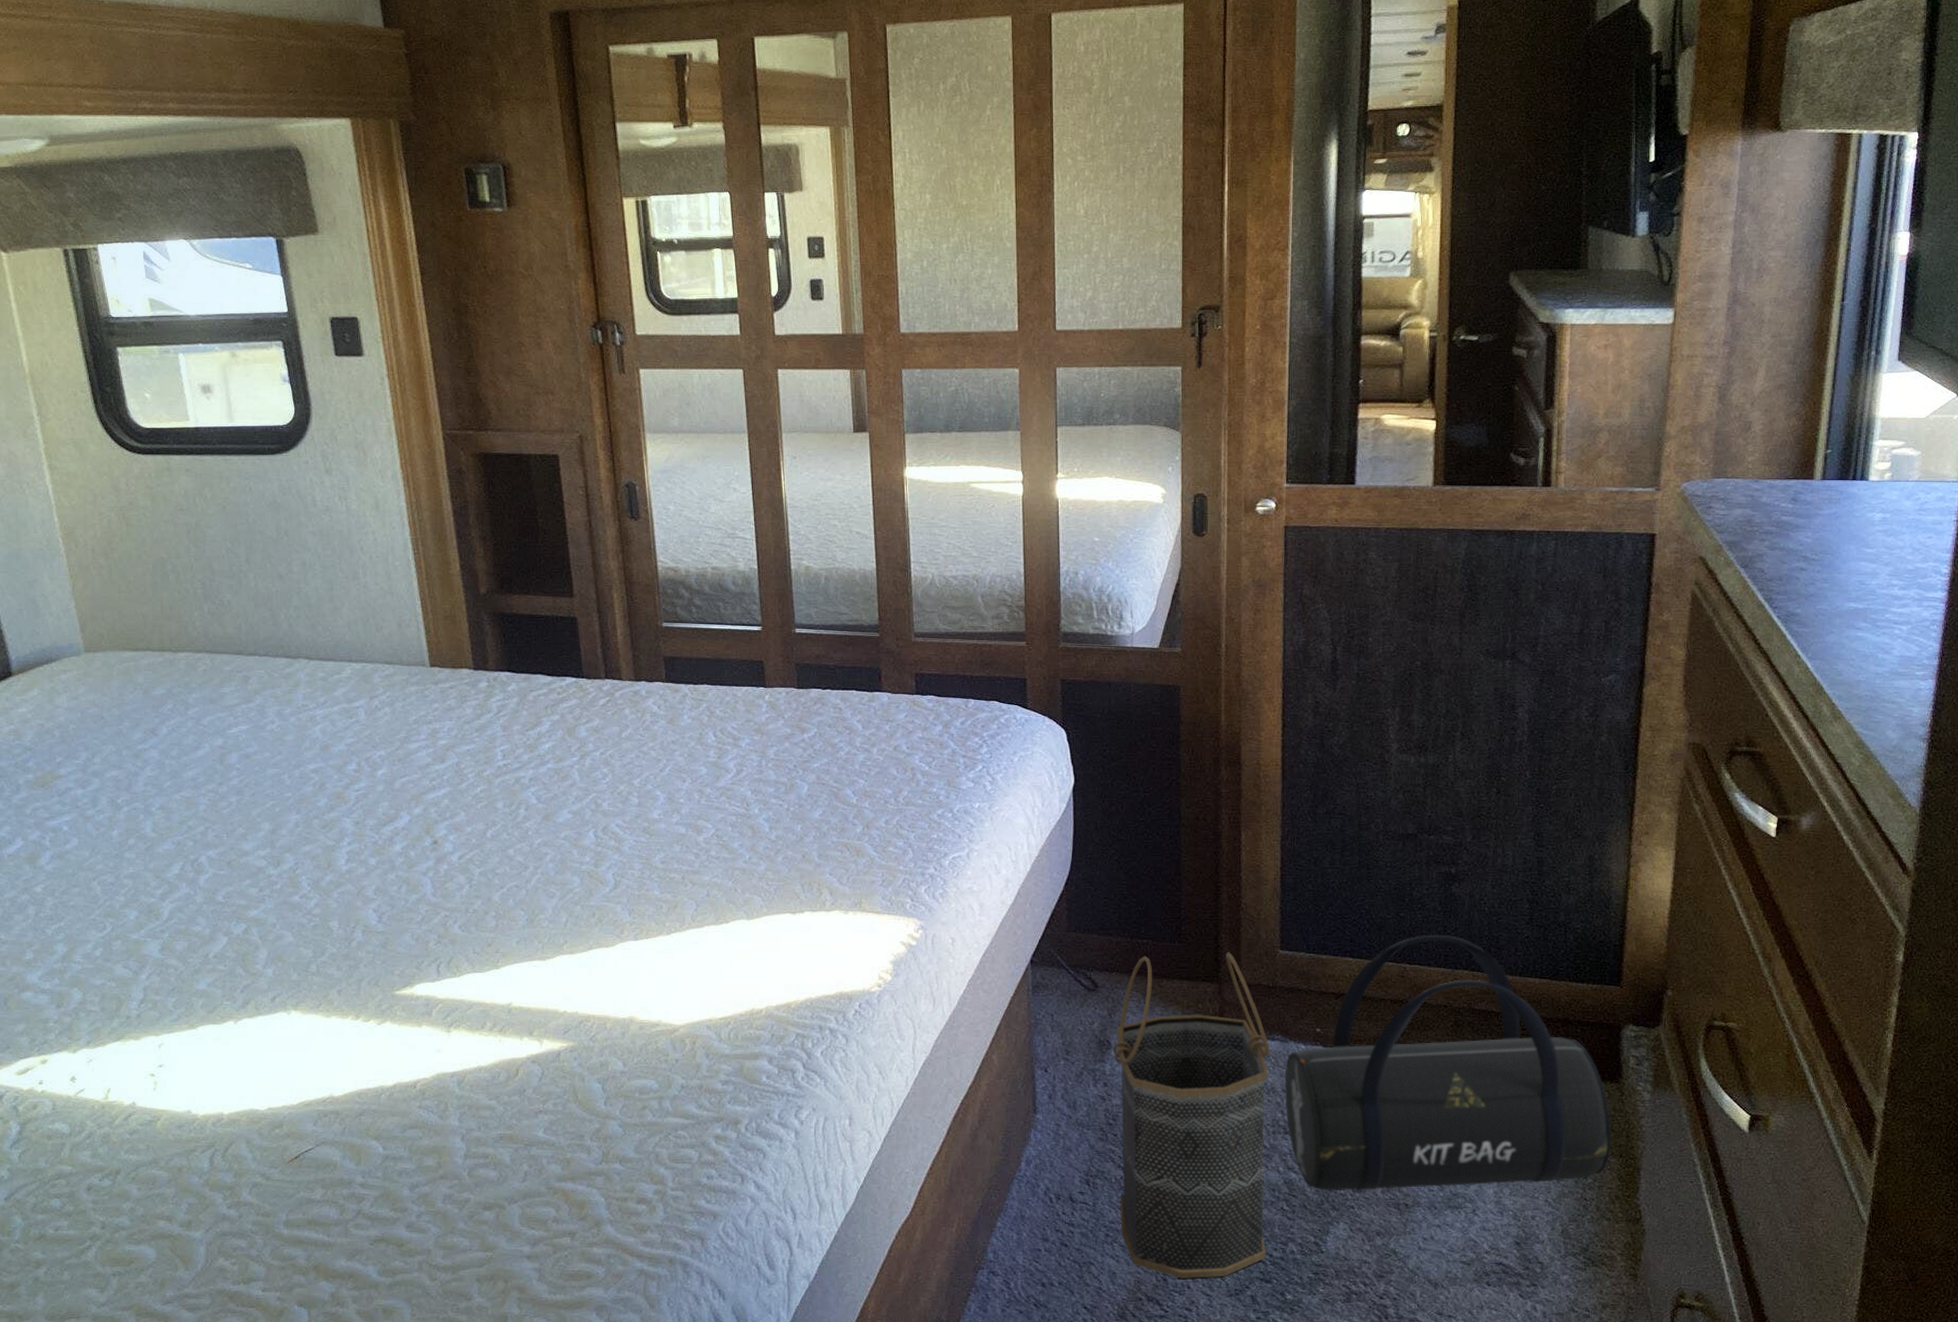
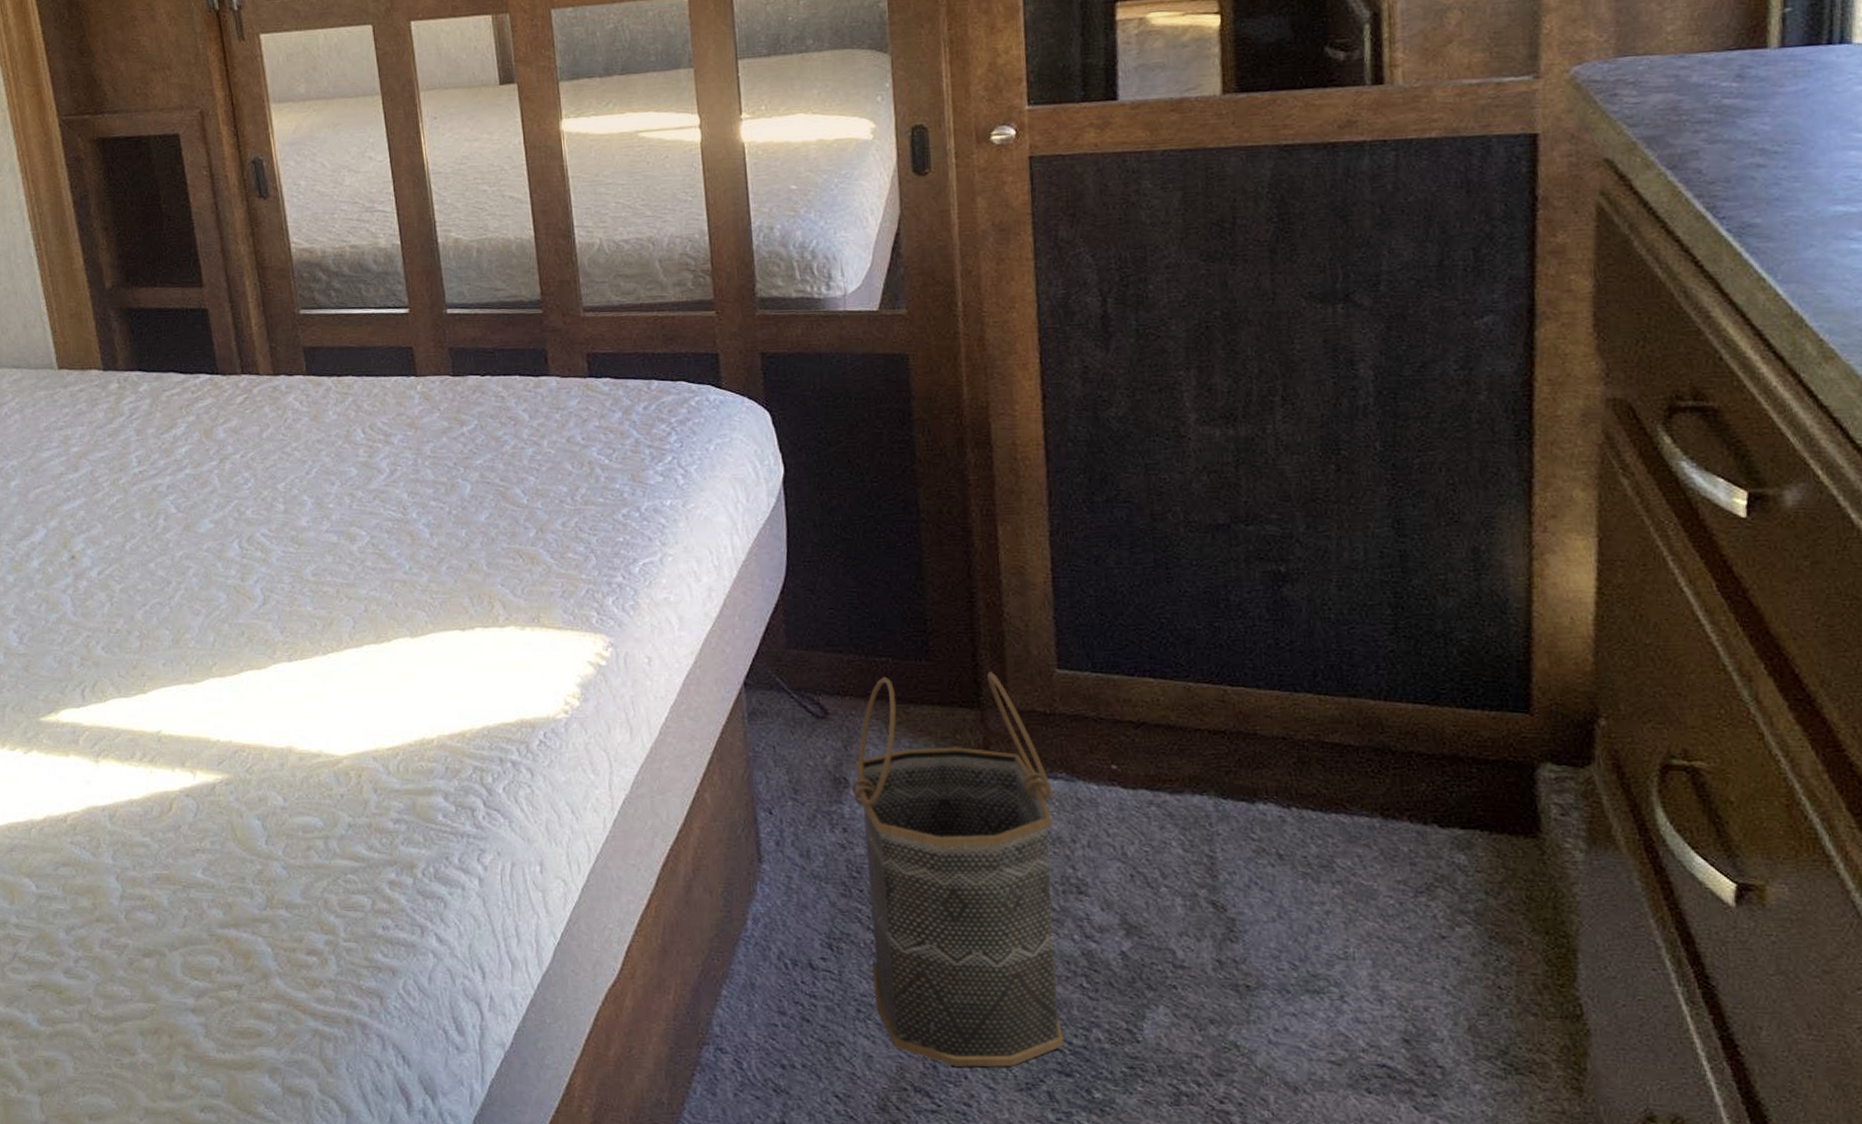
duffel bag: present [1284,934,1612,1191] -> none [1073,648,1532,968]

